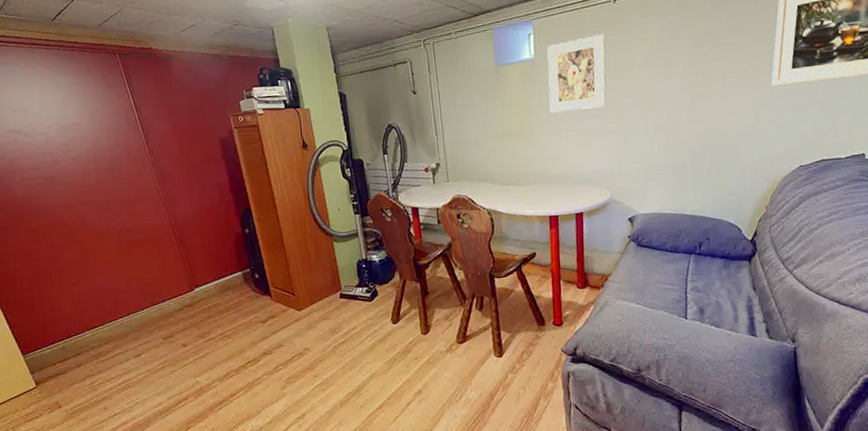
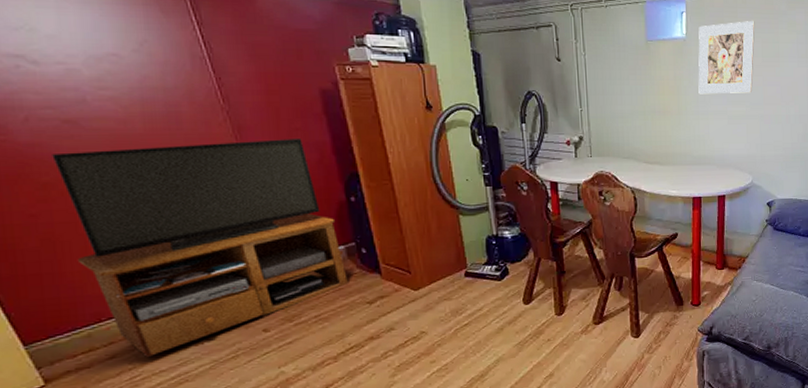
tv stand: none [38,181,245,366] -> present [52,139,348,357]

